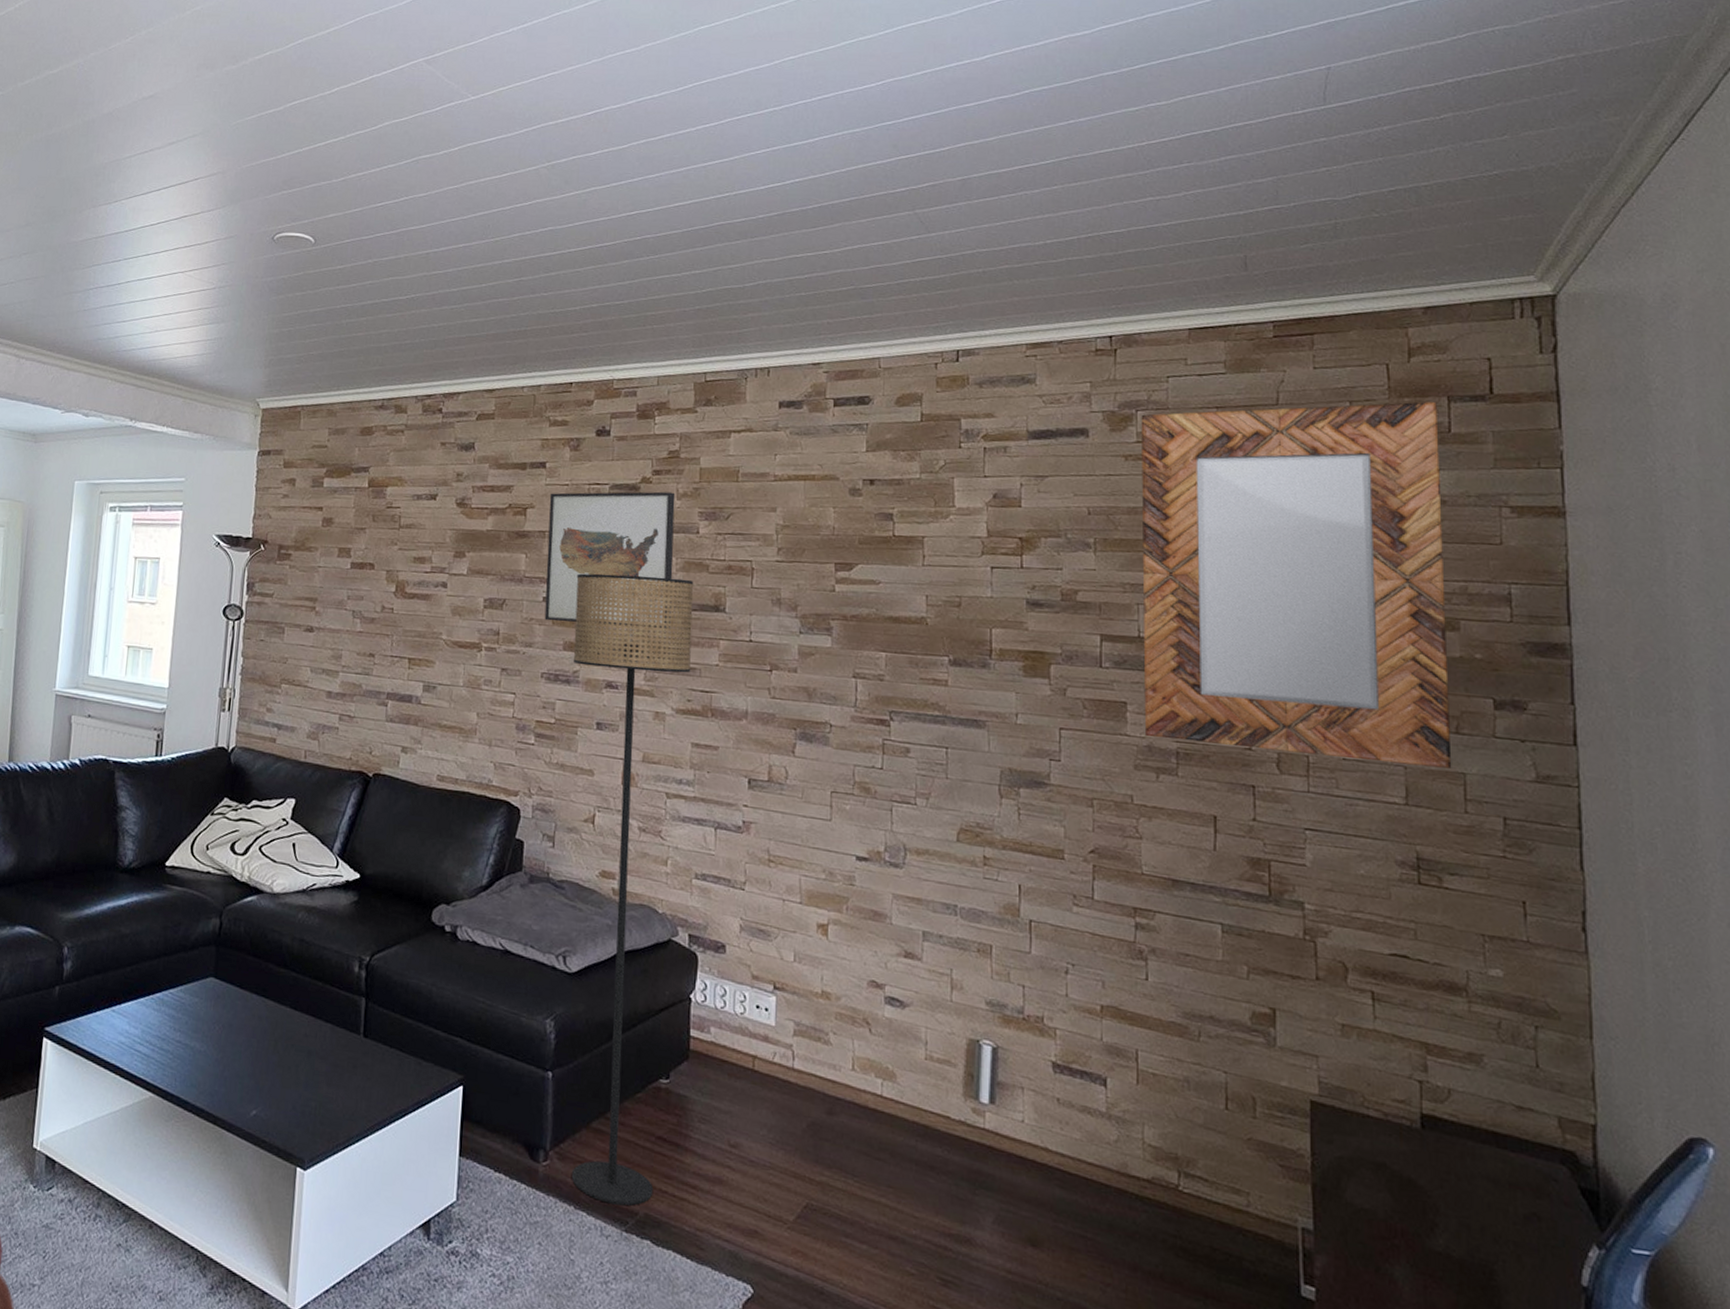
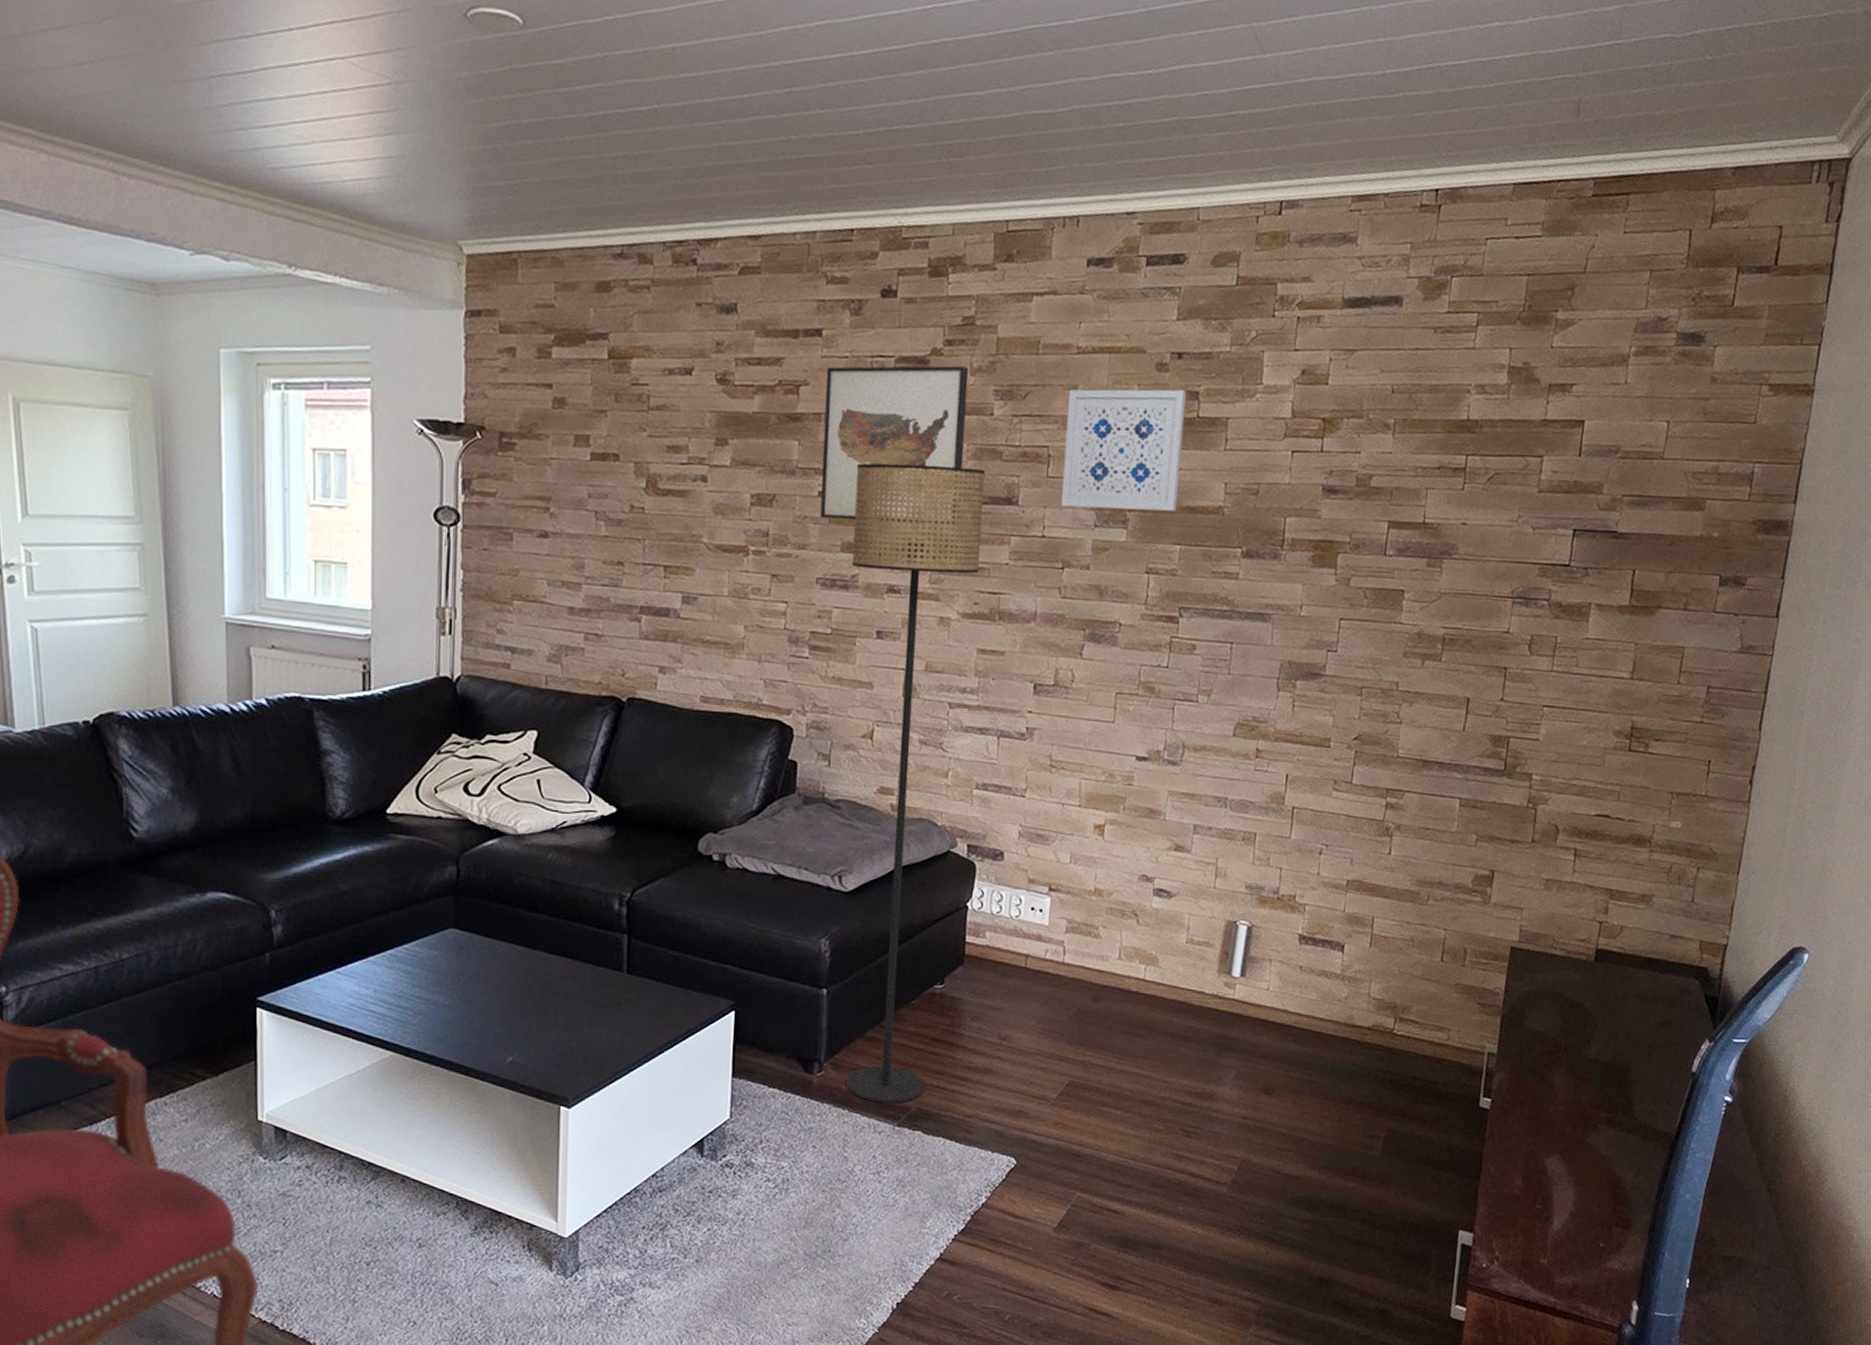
wall art: none [766,511,881,621] -> present [1061,389,1186,511]
home mirror: present [1140,402,1452,769] -> none [1417,272,1727,643]

